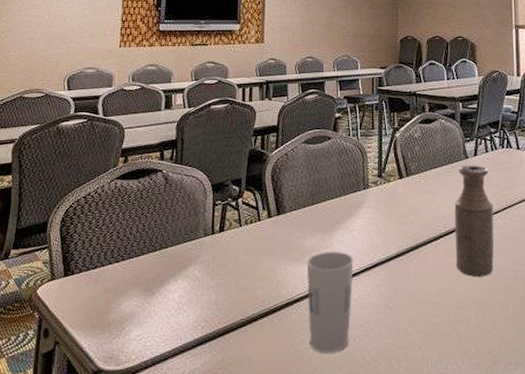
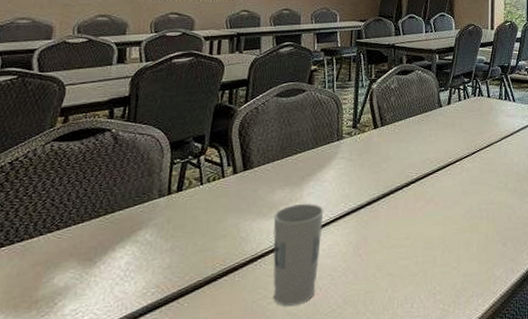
bottle: present [454,165,494,278] -> none [425,113,463,219]

